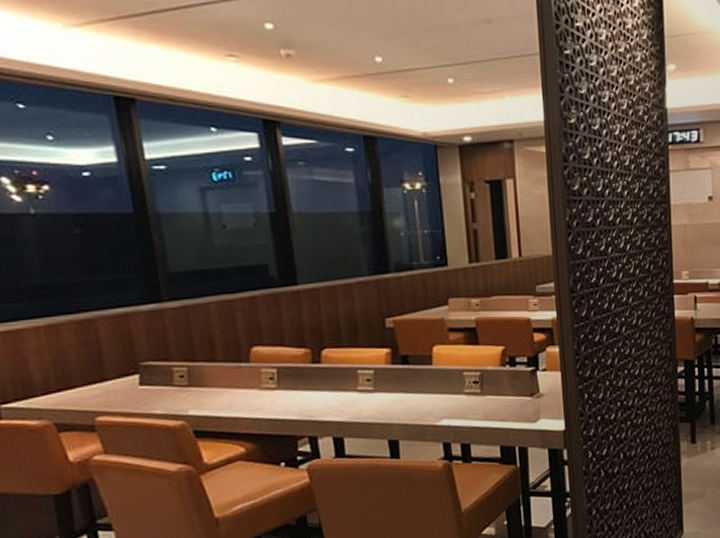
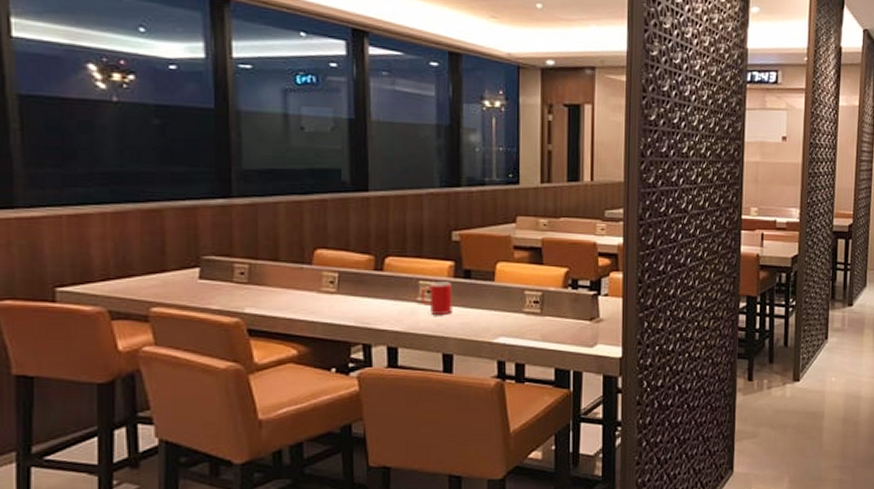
cup: none [361,369,394,403] -> present [421,282,453,316]

